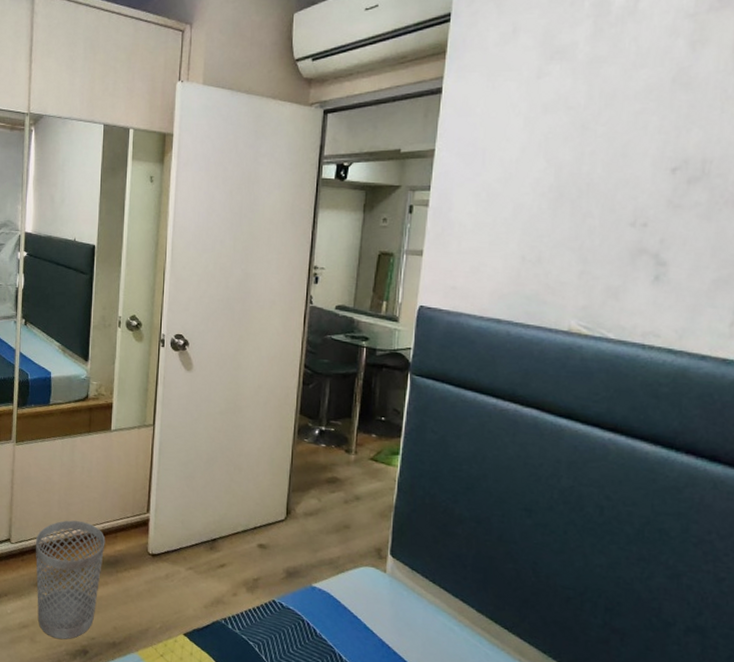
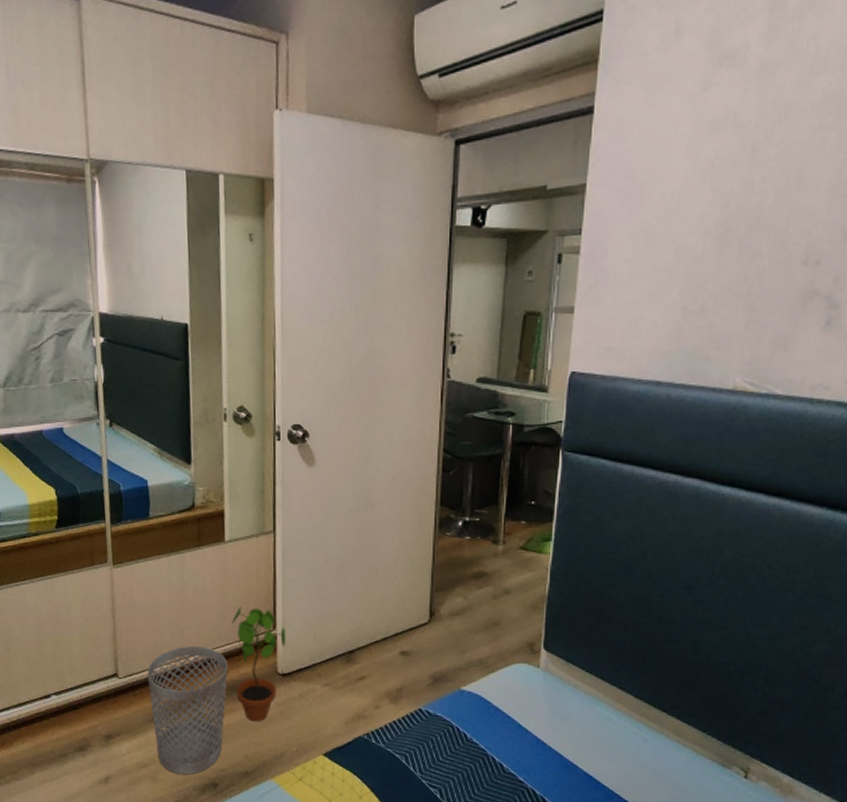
potted plant: none [110,488,158,597] -> present [232,606,286,722]

